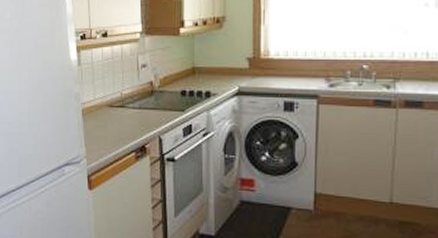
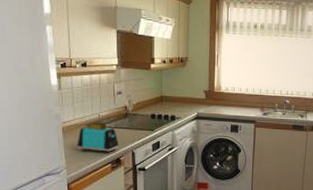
toaster: none [97,102,144,141] -> present [77,122,119,154]

